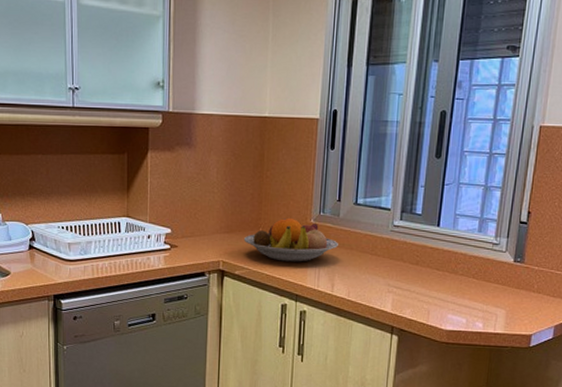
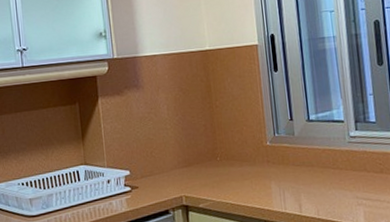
fruit bowl: present [243,217,338,262] -> none [202,143,298,188]

